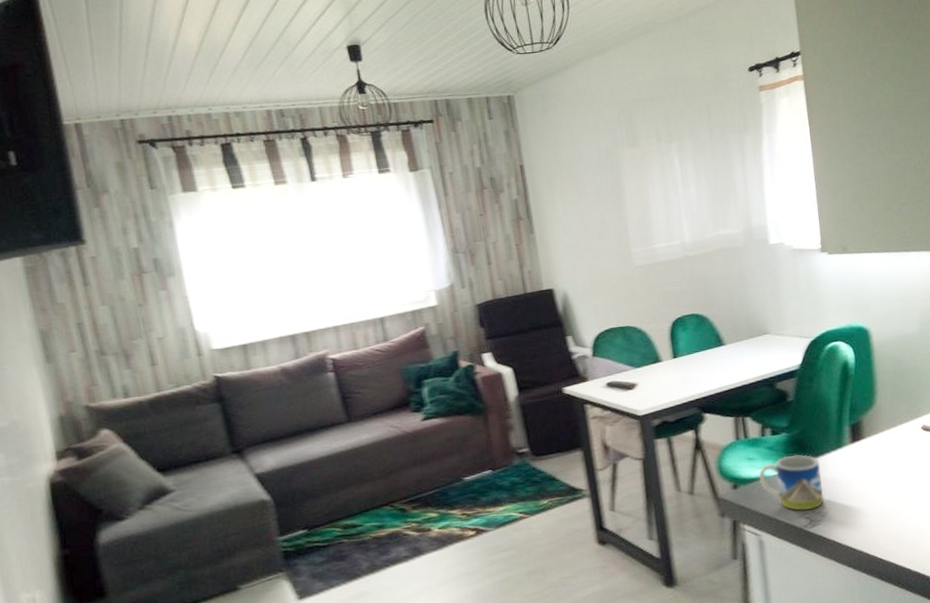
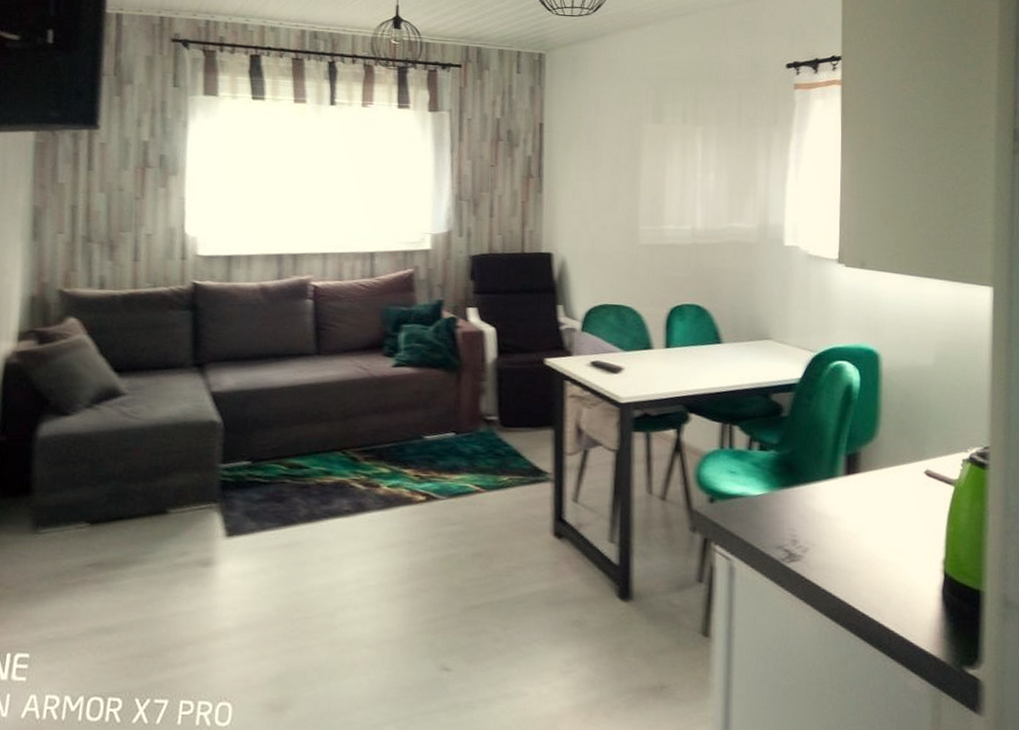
mug: present [758,454,825,511] -> none [739,476,808,543]

